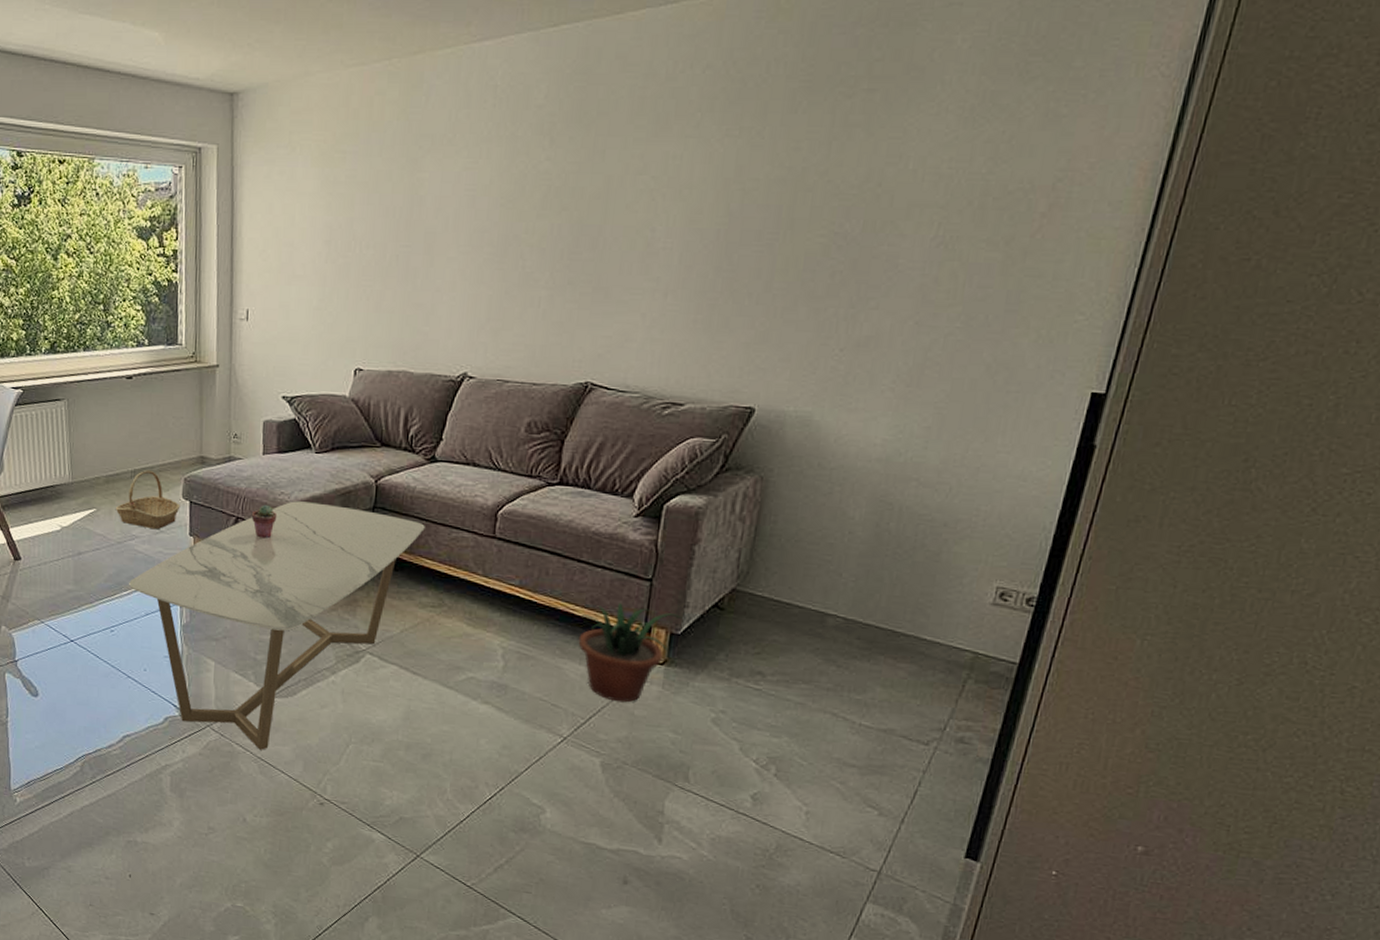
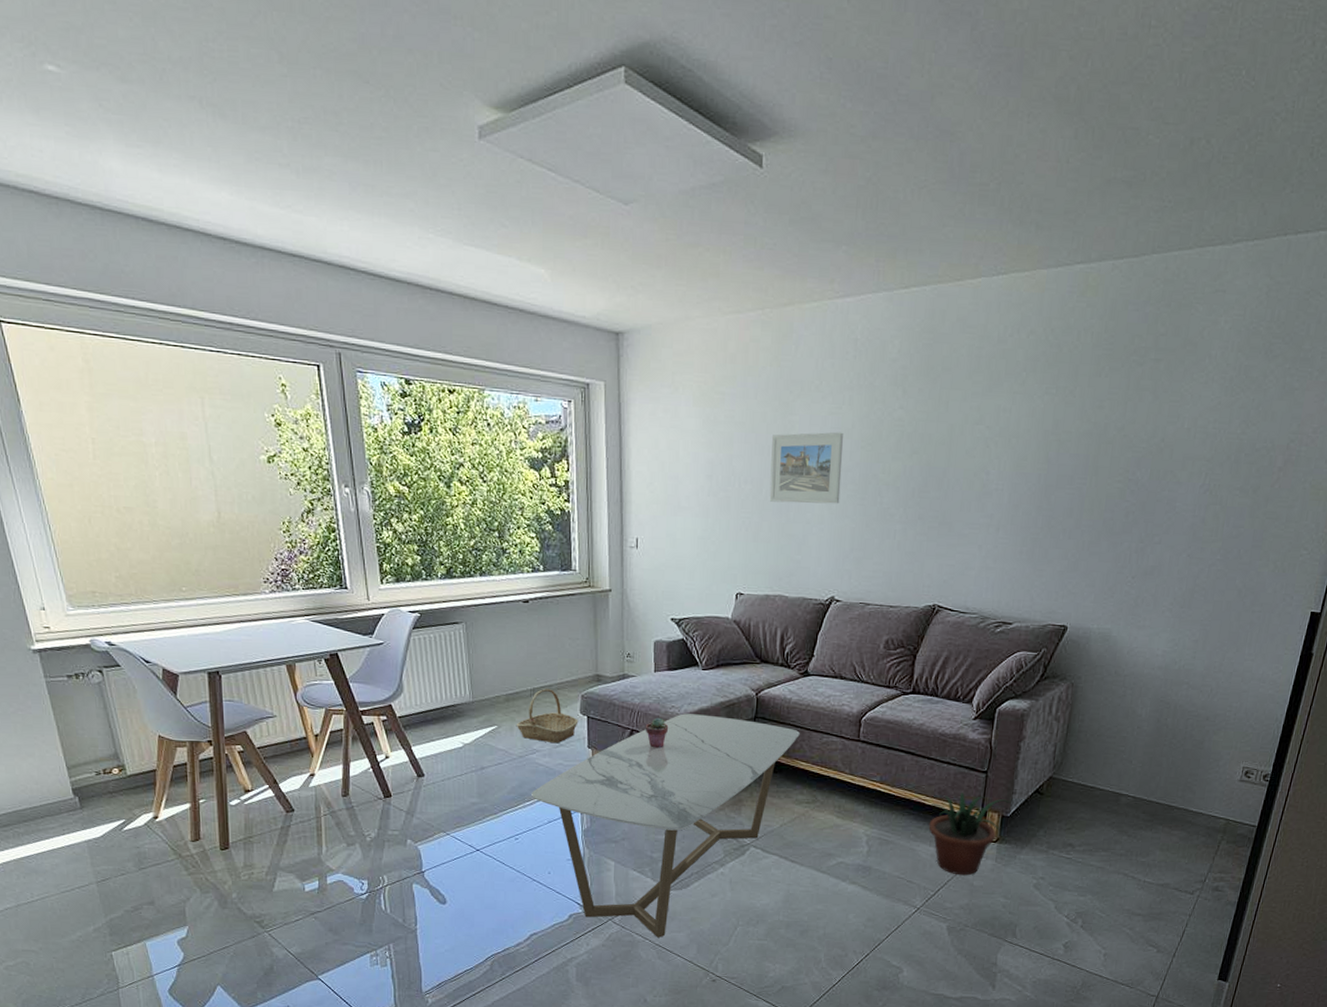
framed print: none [393,189,480,269] -> present [769,432,844,504]

